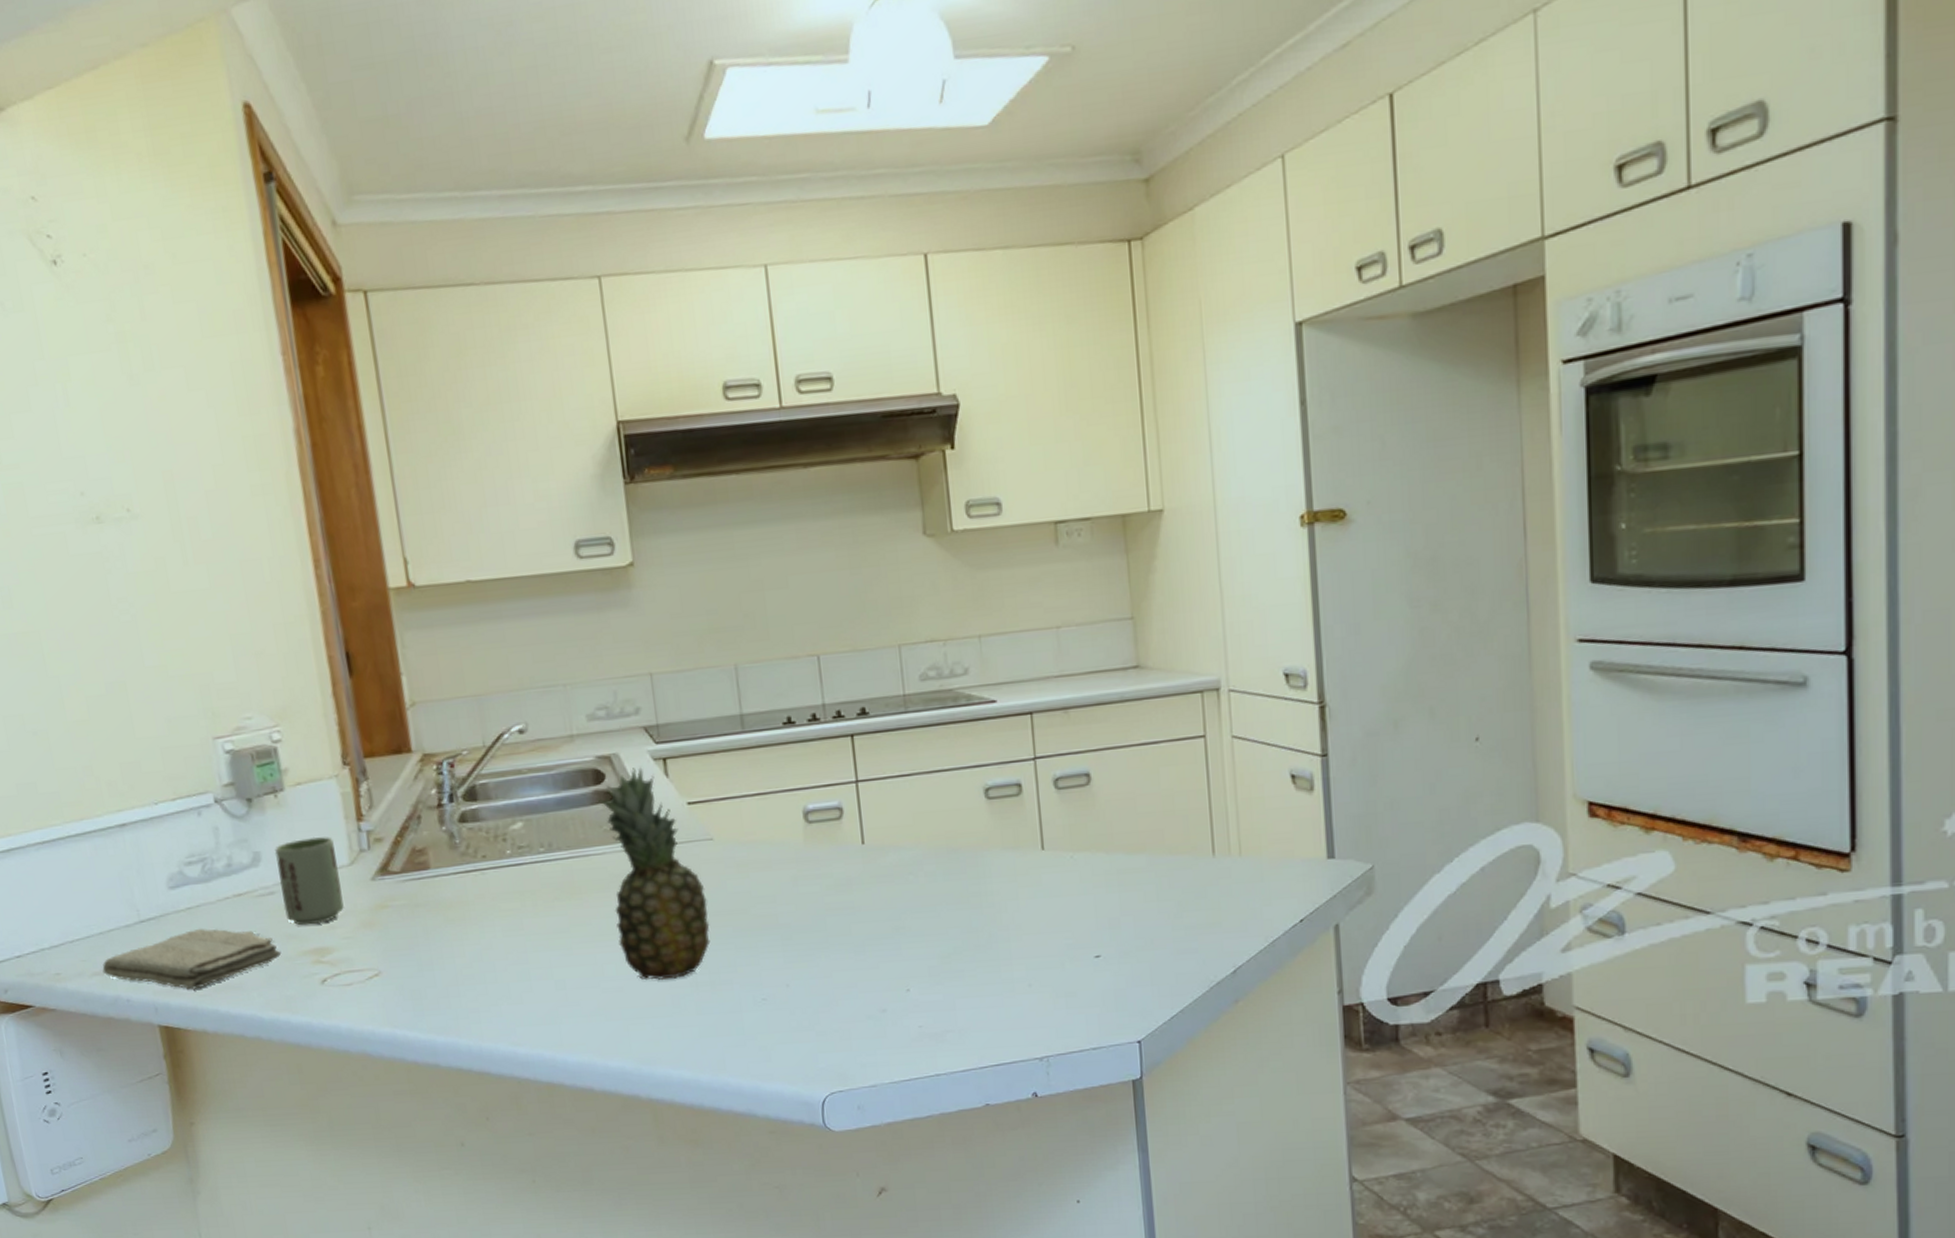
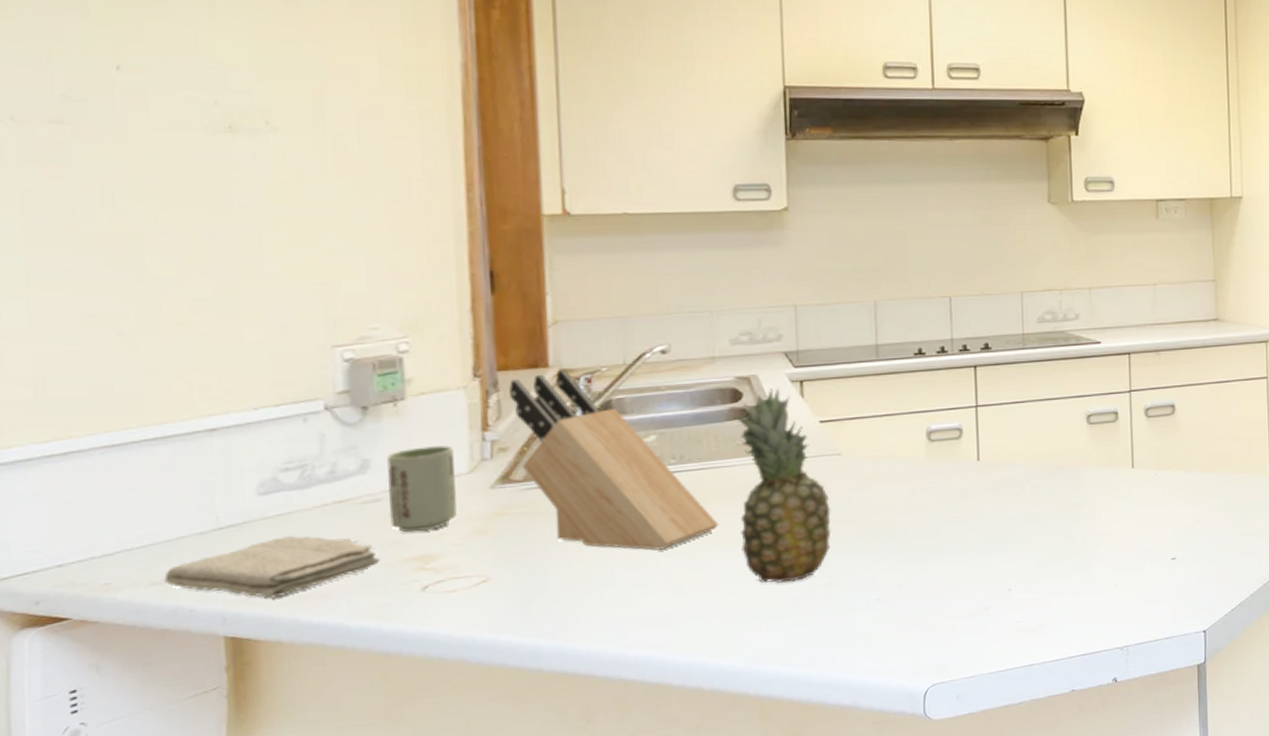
knife block: none [377,754,594,944] -> present [509,369,719,550]

